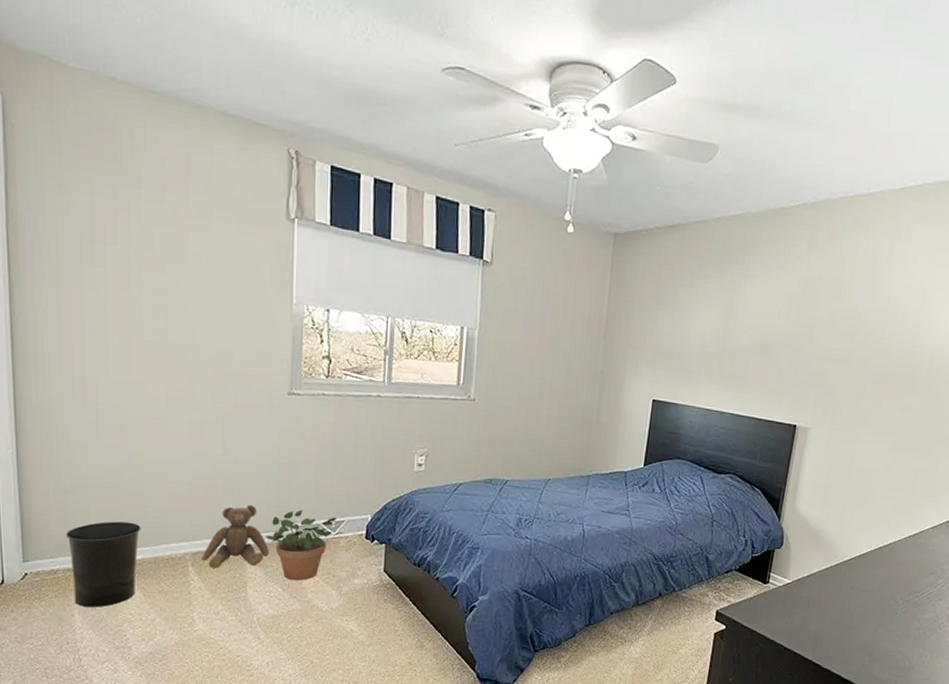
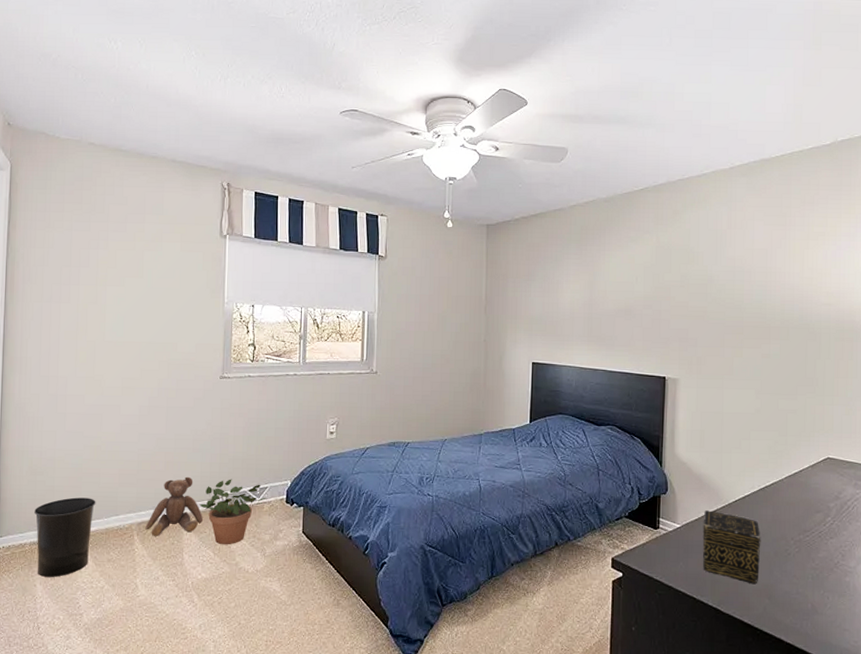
decorative box: none [808,567,871,642] -> present [702,510,761,585]

